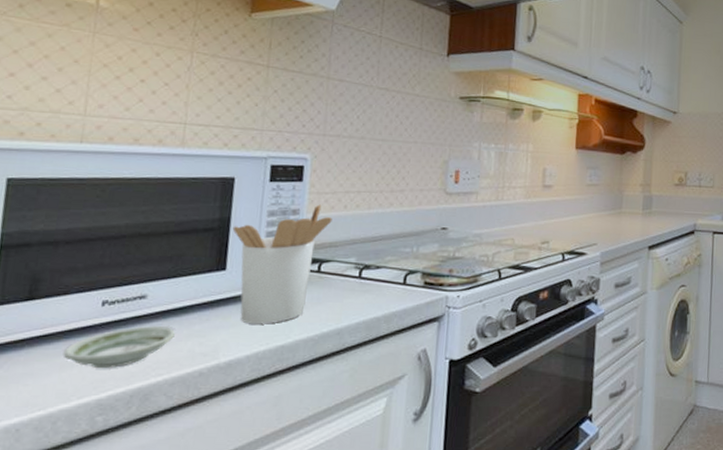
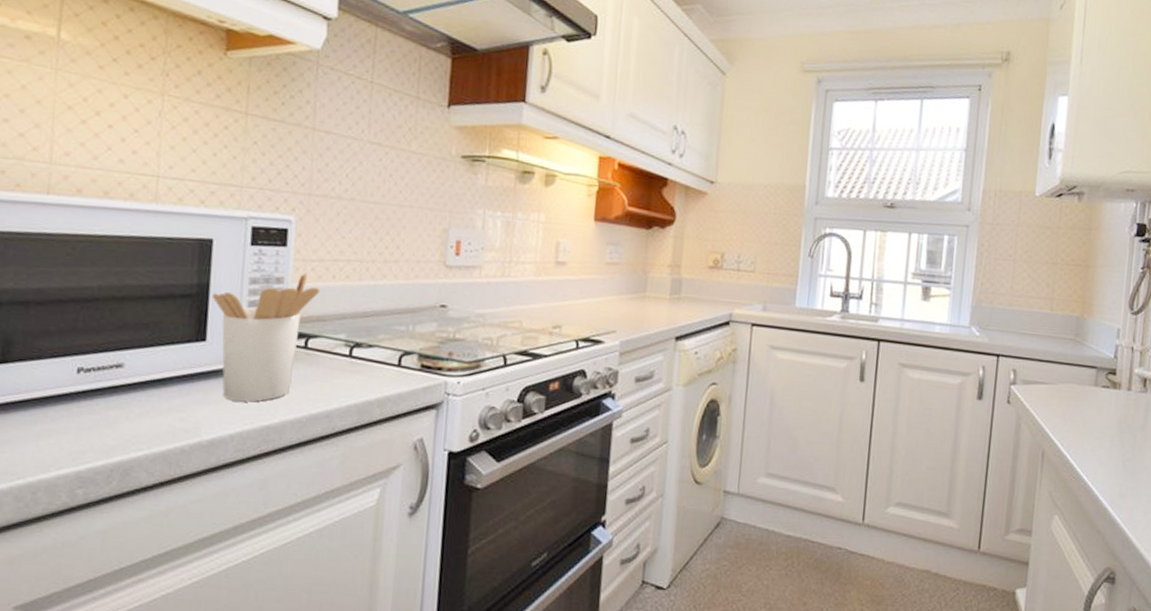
saucer: present [63,325,175,368] -> none [39,396,154,440]

